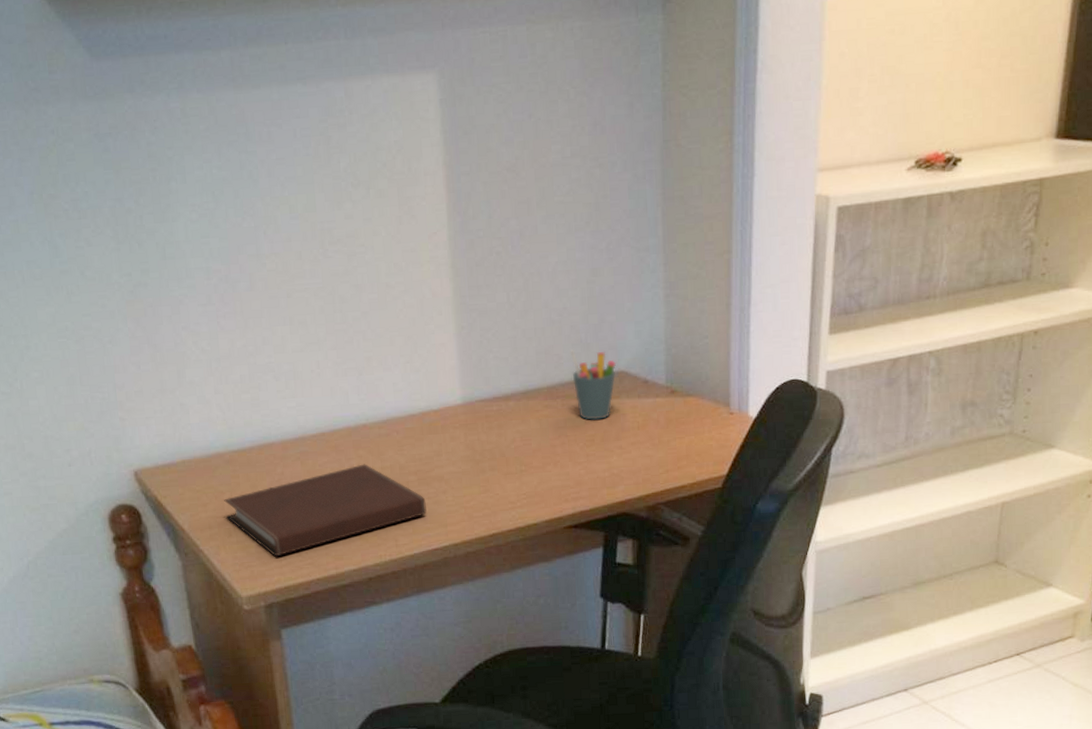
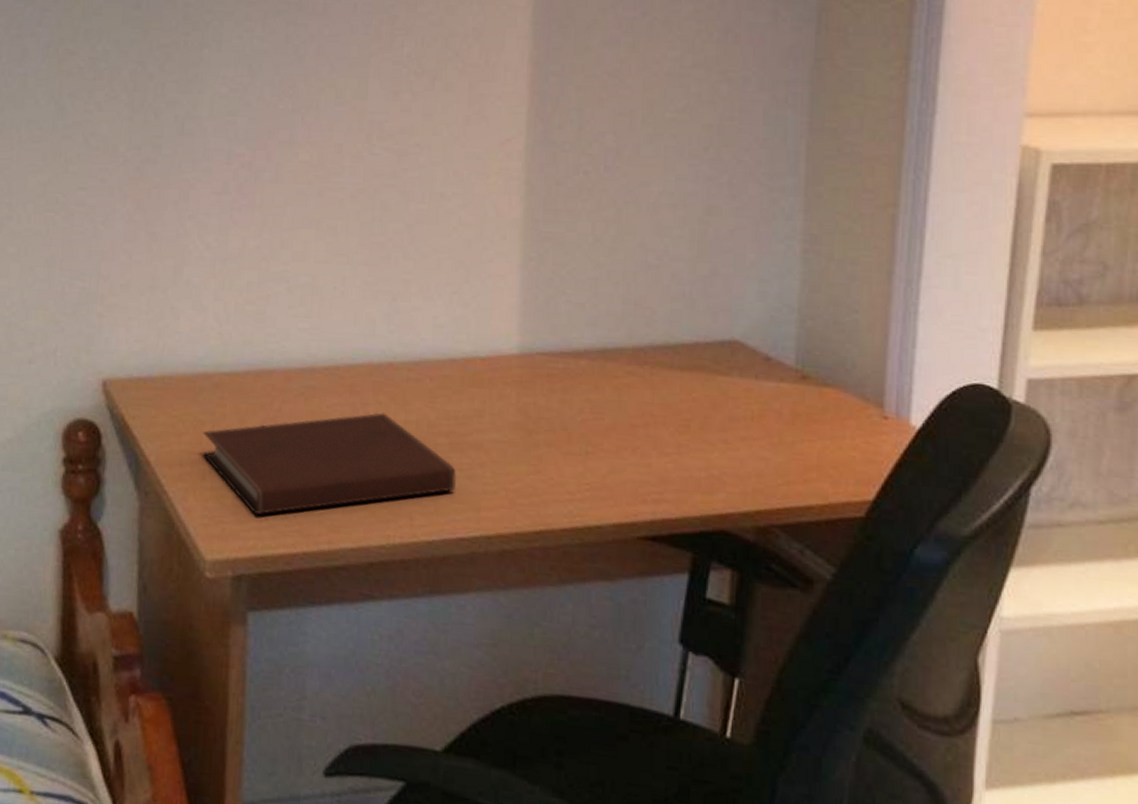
pen holder: present [570,349,617,420] -> none [667,304,730,401]

